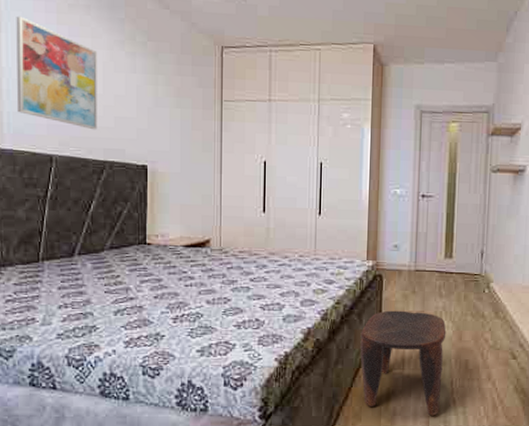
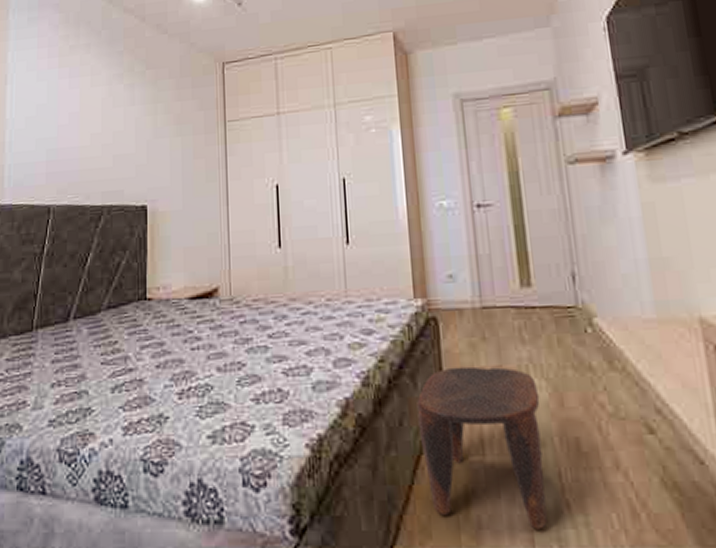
wall art: present [16,16,98,130] -> none [17,65,96,173]

